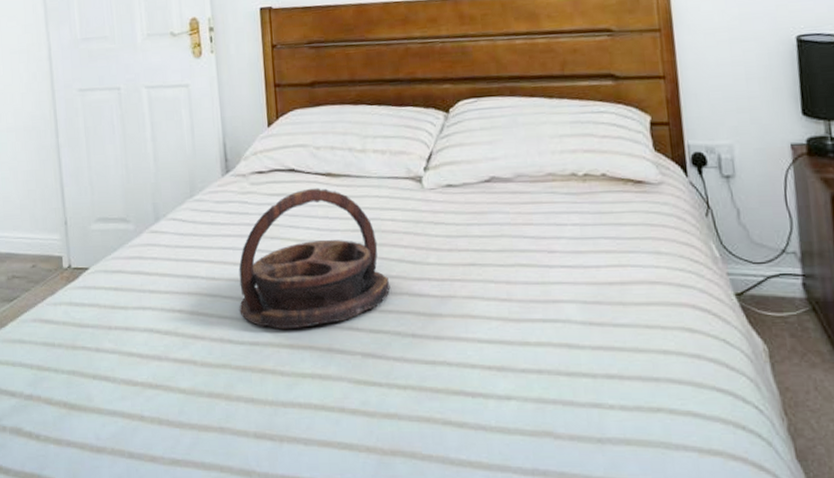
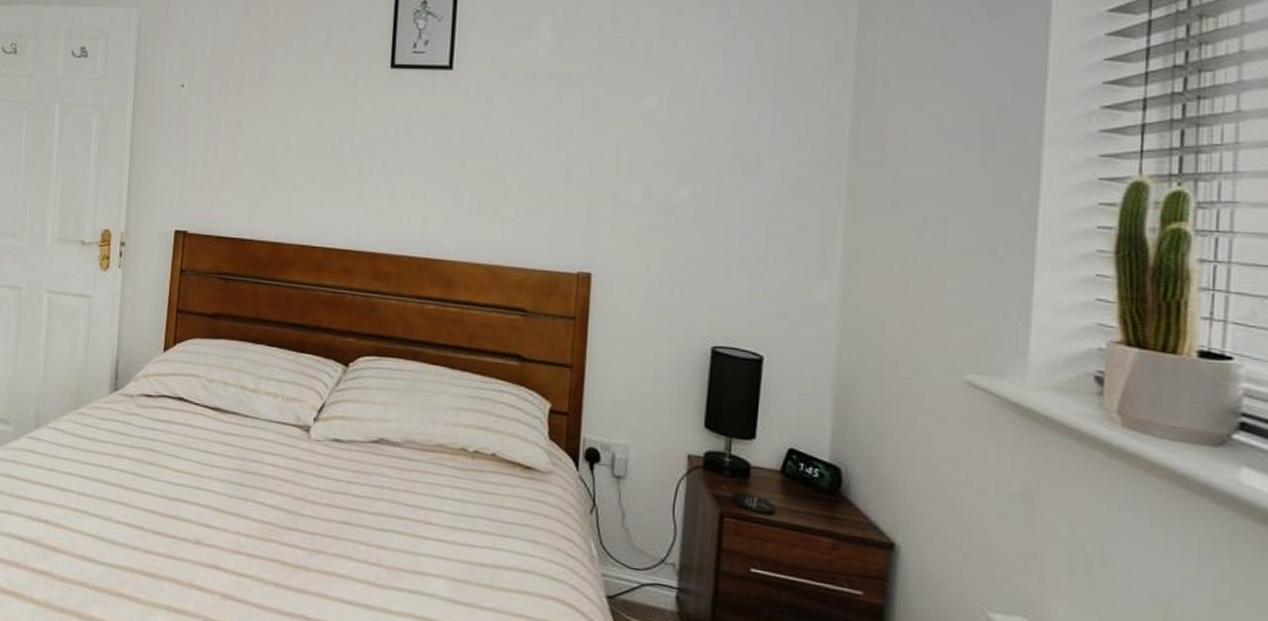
serving tray: present [238,188,391,330] -> none [105,419,261,559]

